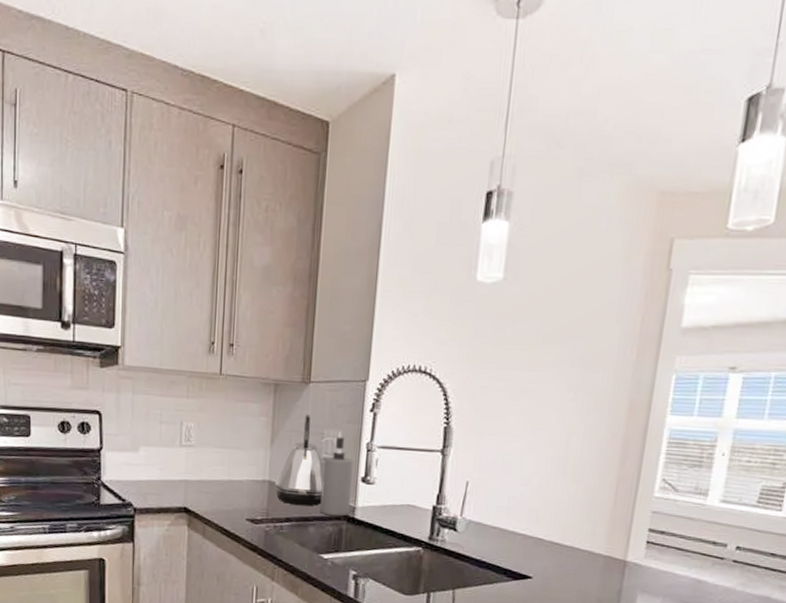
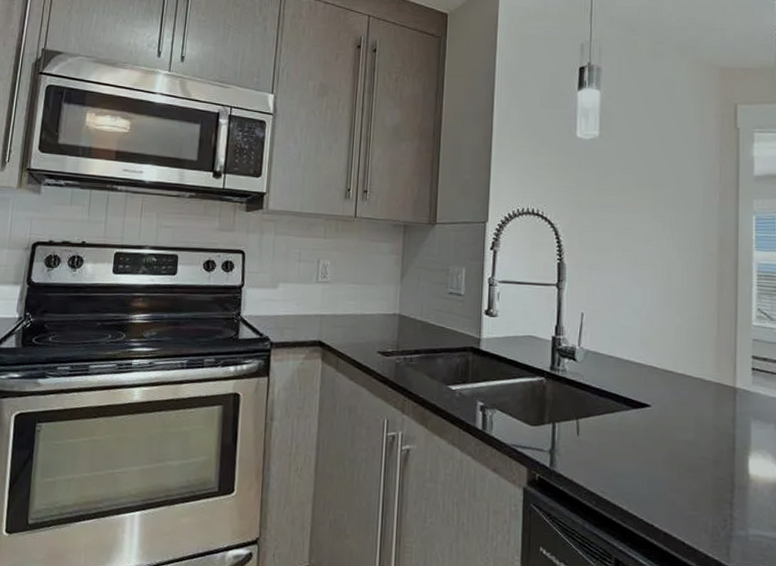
kettle: present [274,414,325,506] -> none [404,252,450,338]
soap dispenser: present [319,436,354,517] -> none [445,272,477,348]

